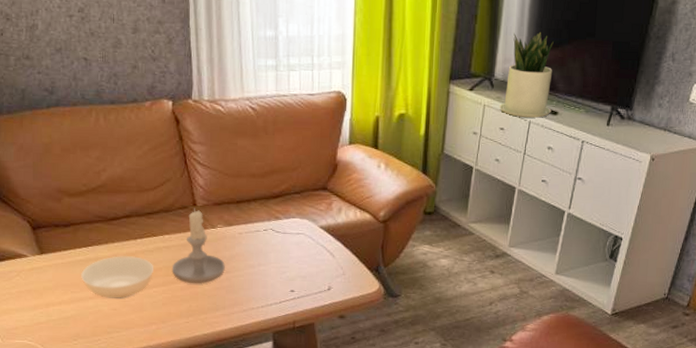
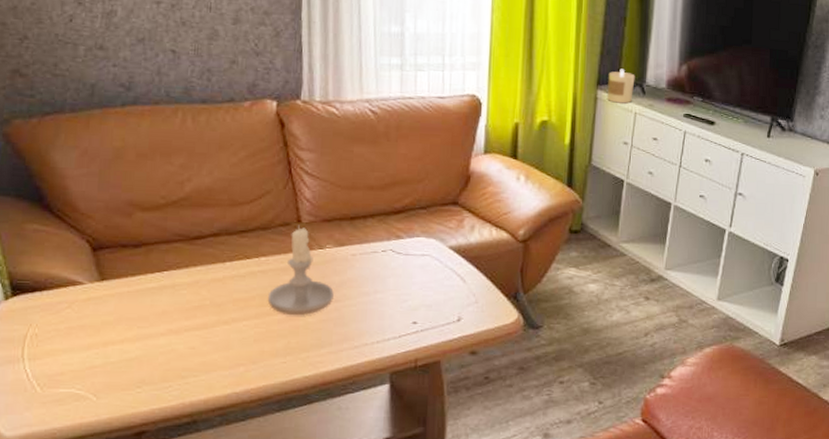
bowl: present [81,256,154,298] -> none [151,282,246,334]
candle: none [459,64,485,97] -> present [607,68,635,104]
planter: present [499,31,554,118] -> none [652,36,708,128]

